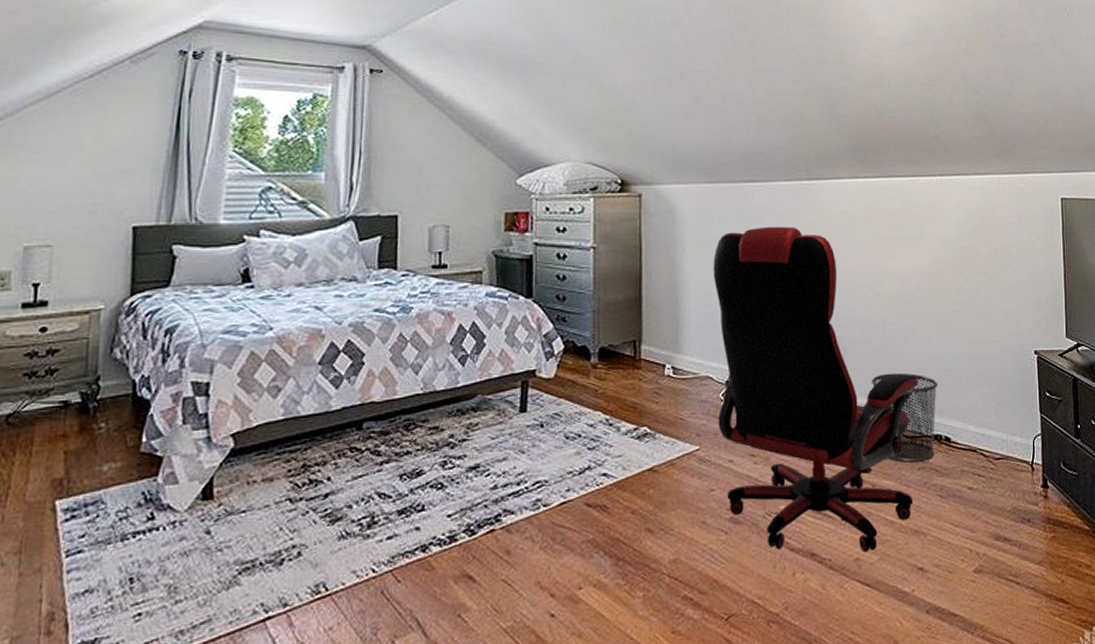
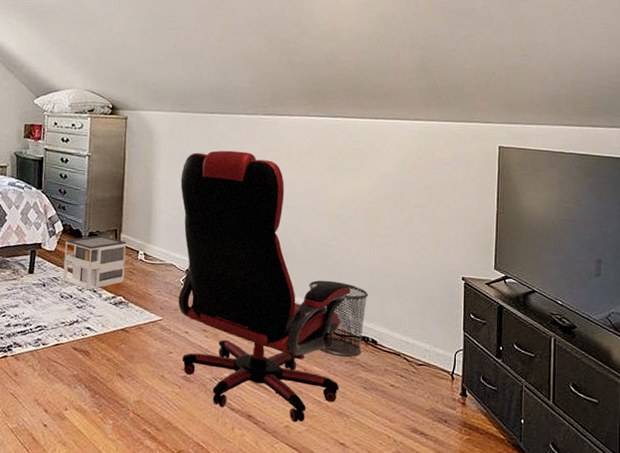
architectural model: none [567,349,649,425] -> present [62,234,127,291]

